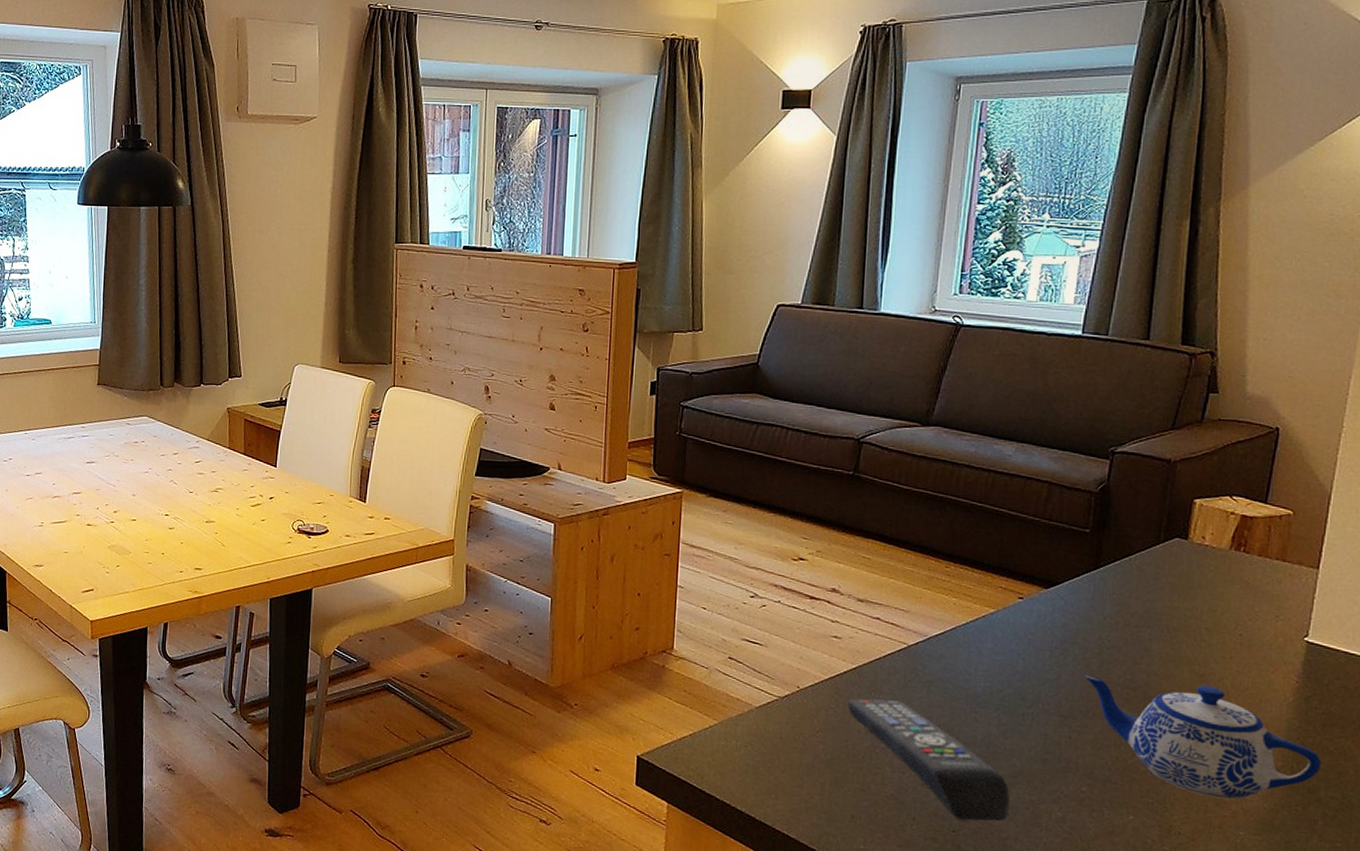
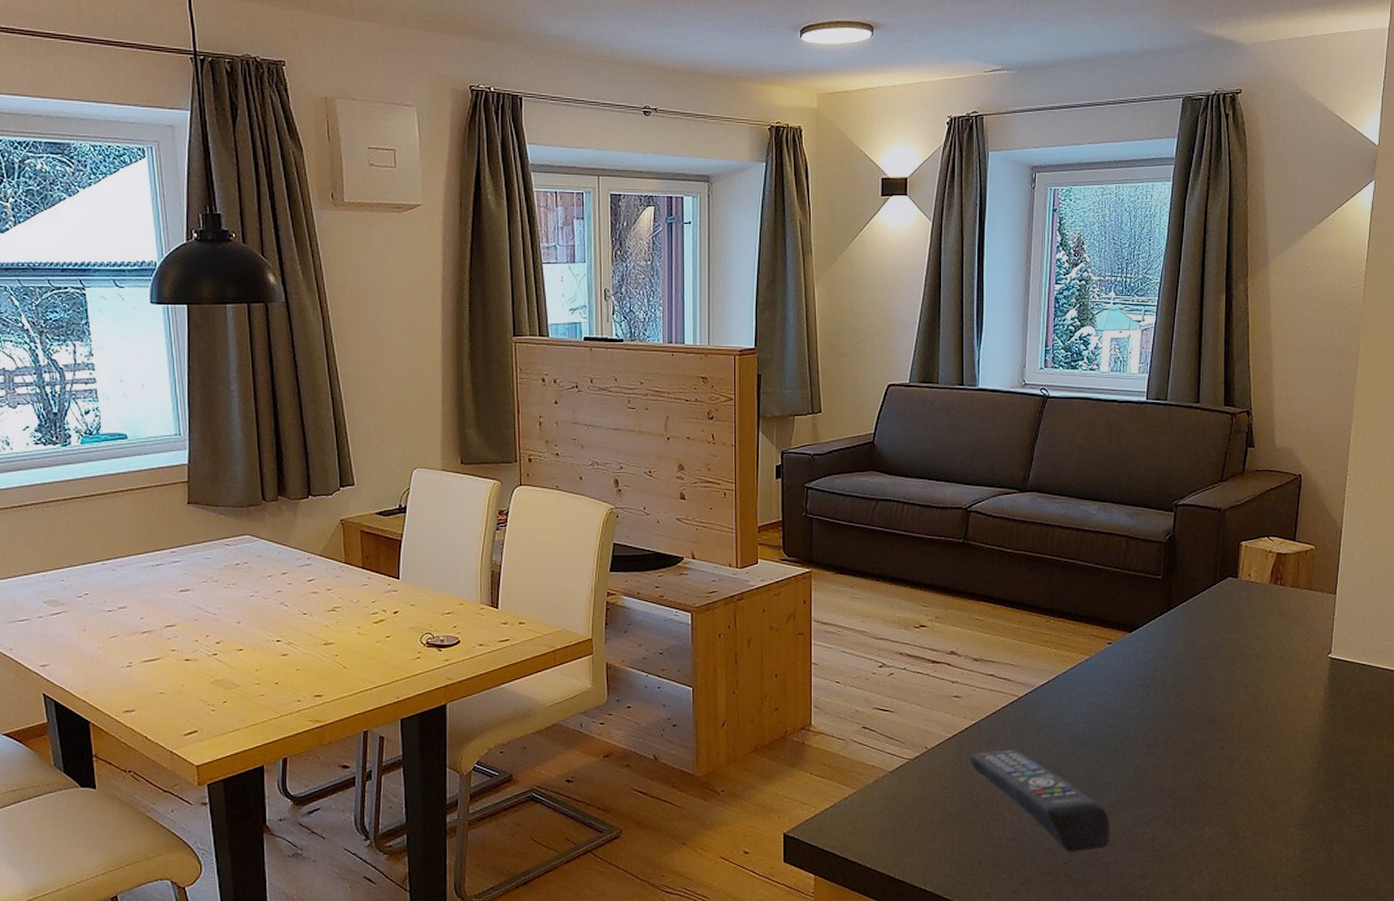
teapot: present [1083,674,1321,800] -> none [1163,704,1346,802]

